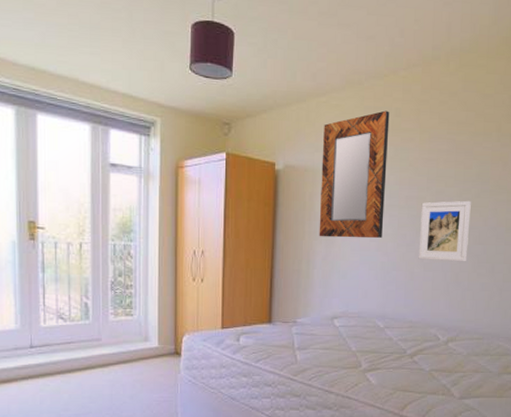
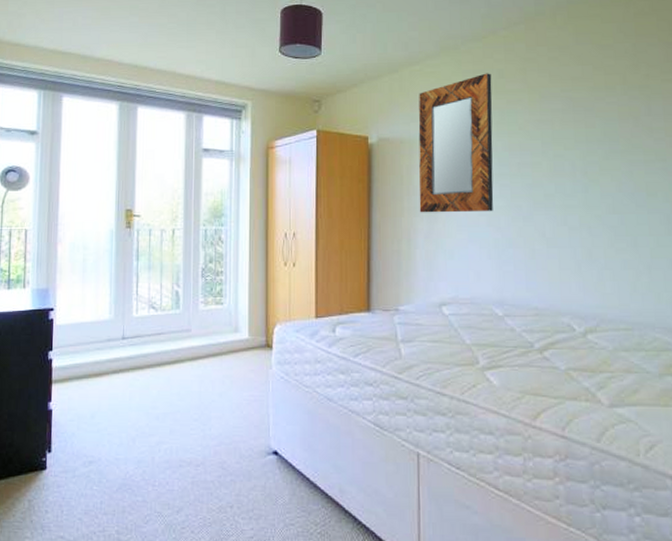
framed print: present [418,200,471,262] -> none [537,163,601,236]

